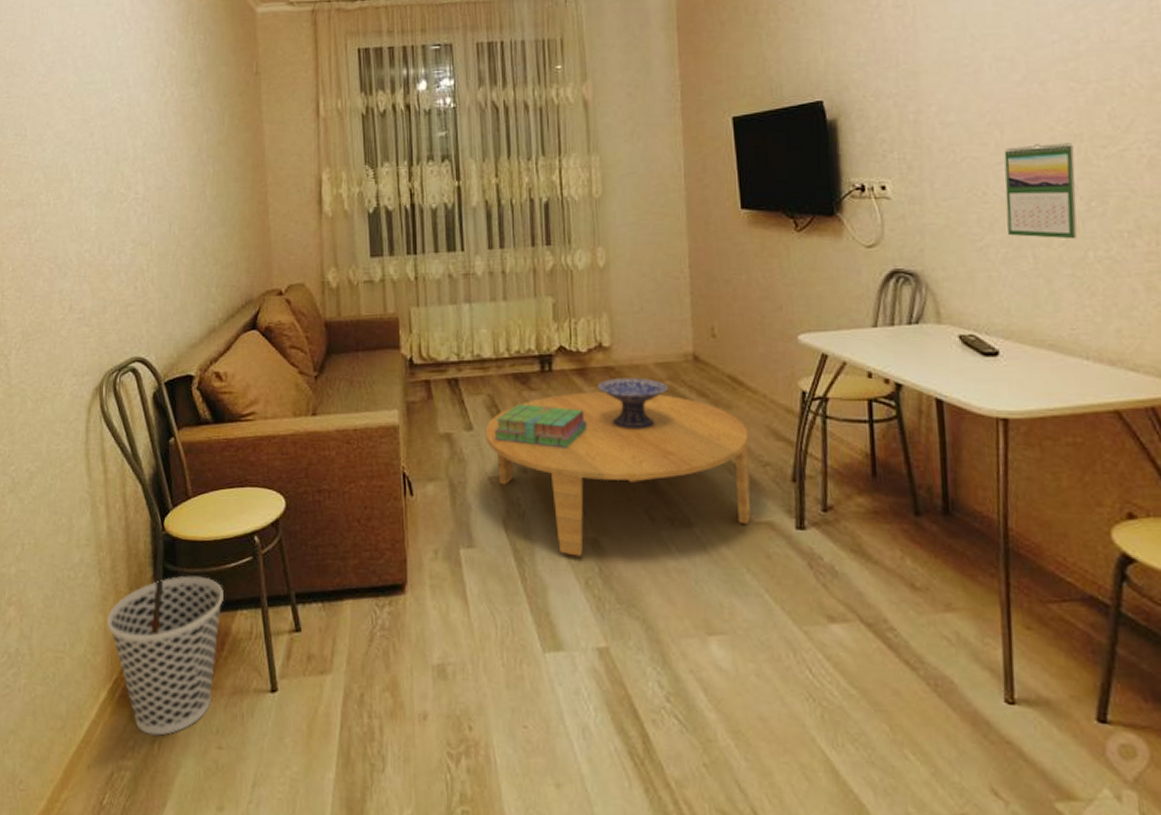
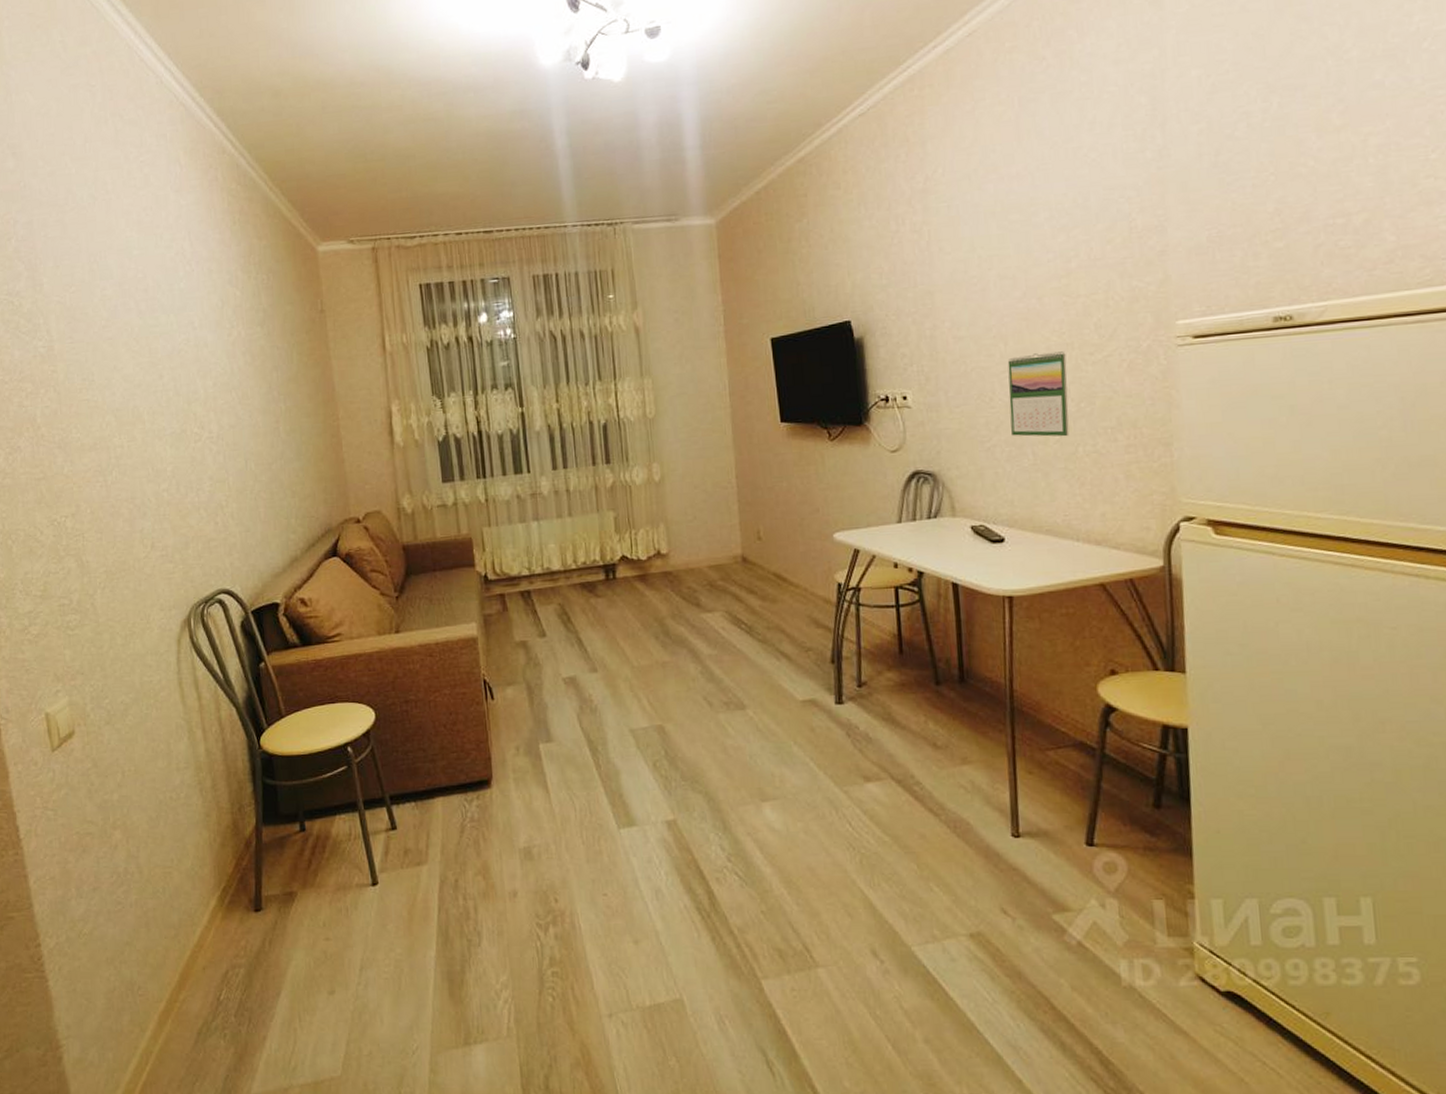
wastebasket: present [107,575,223,736] -> none [212,787,322,934]
coffee table: present [485,391,751,557] -> none [557,594,797,743]
stack of books: present [494,404,588,448] -> none [565,610,650,648]
decorative bowl: present [597,377,668,430] -> none [657,579,721,627]

